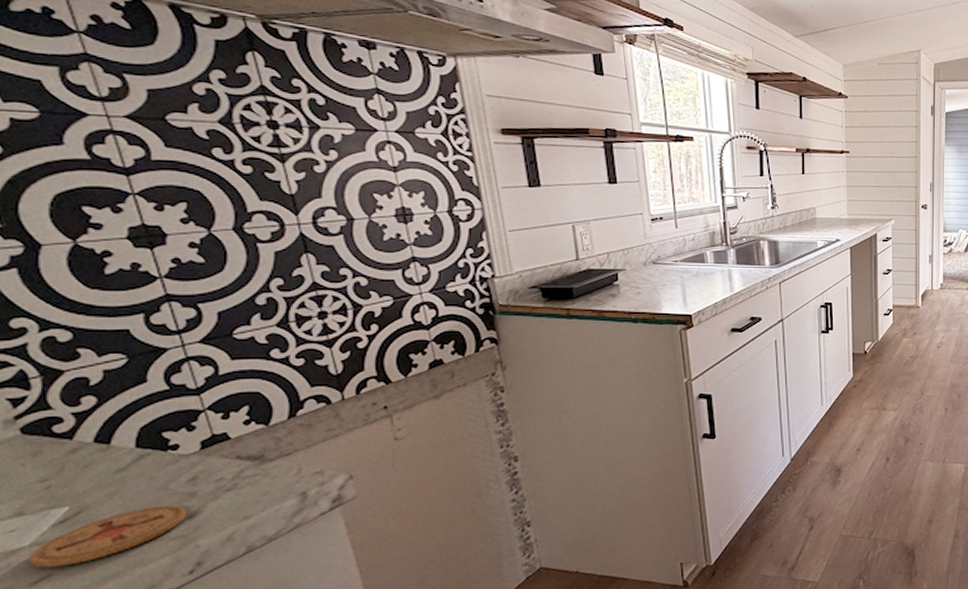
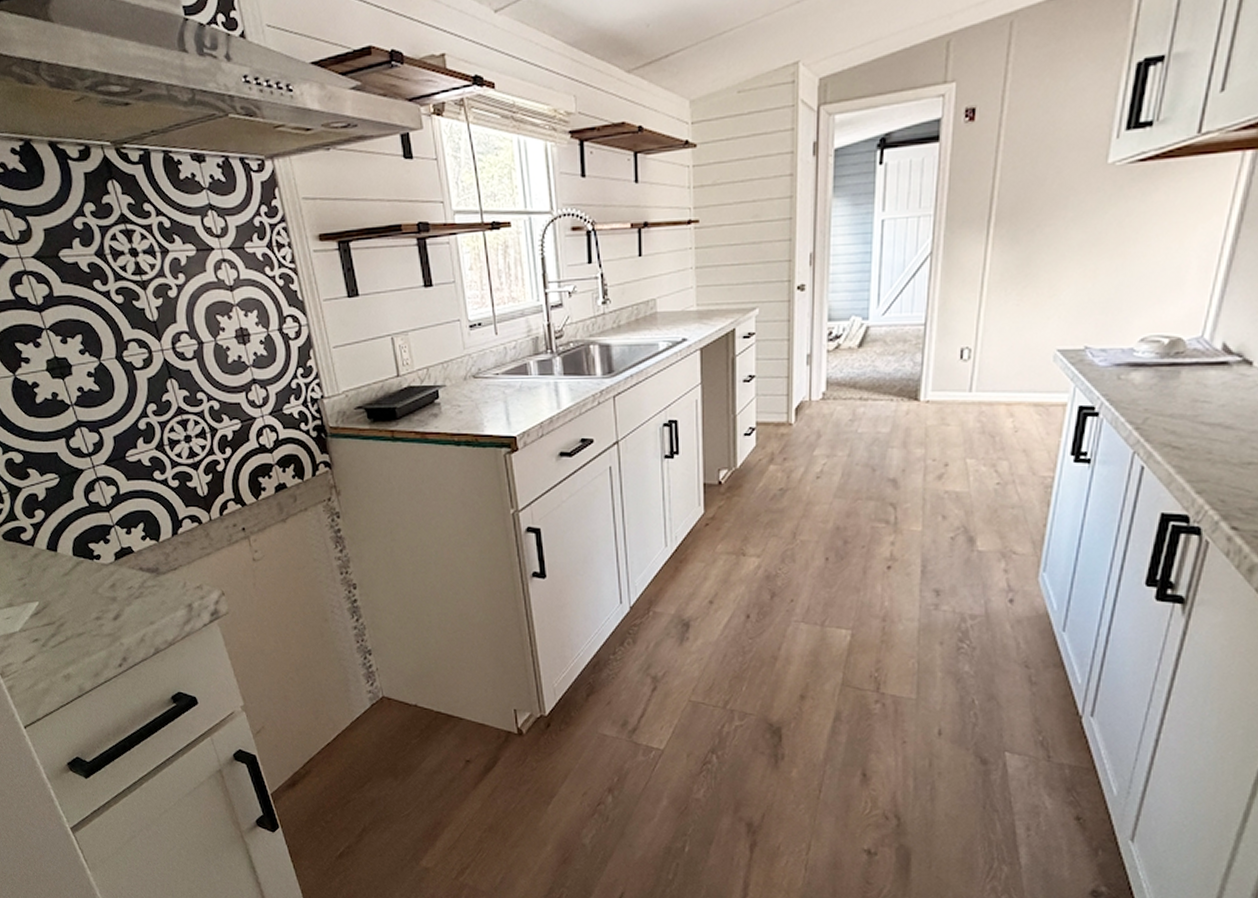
coaster: present [29,505,188,568] -> none [20,607,113,650]

